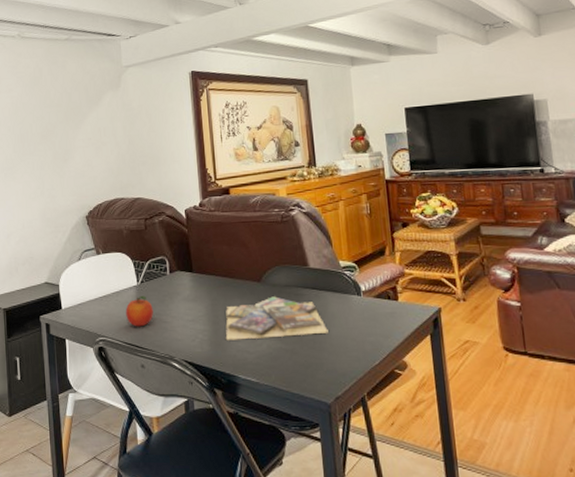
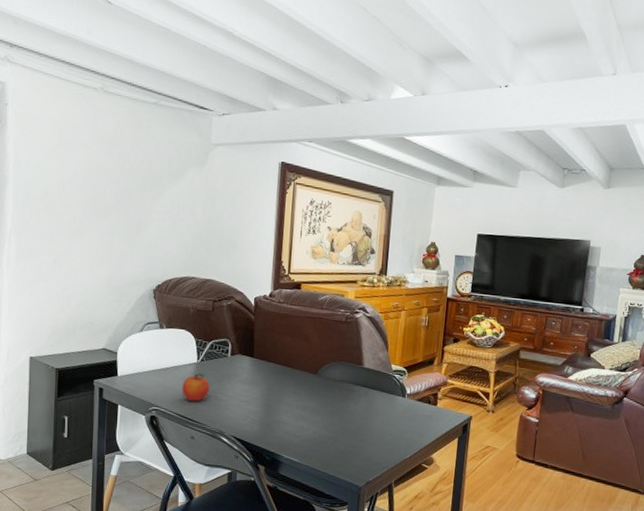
video game cases: present [225,296,328,340] -> none [275,388,371,427]

